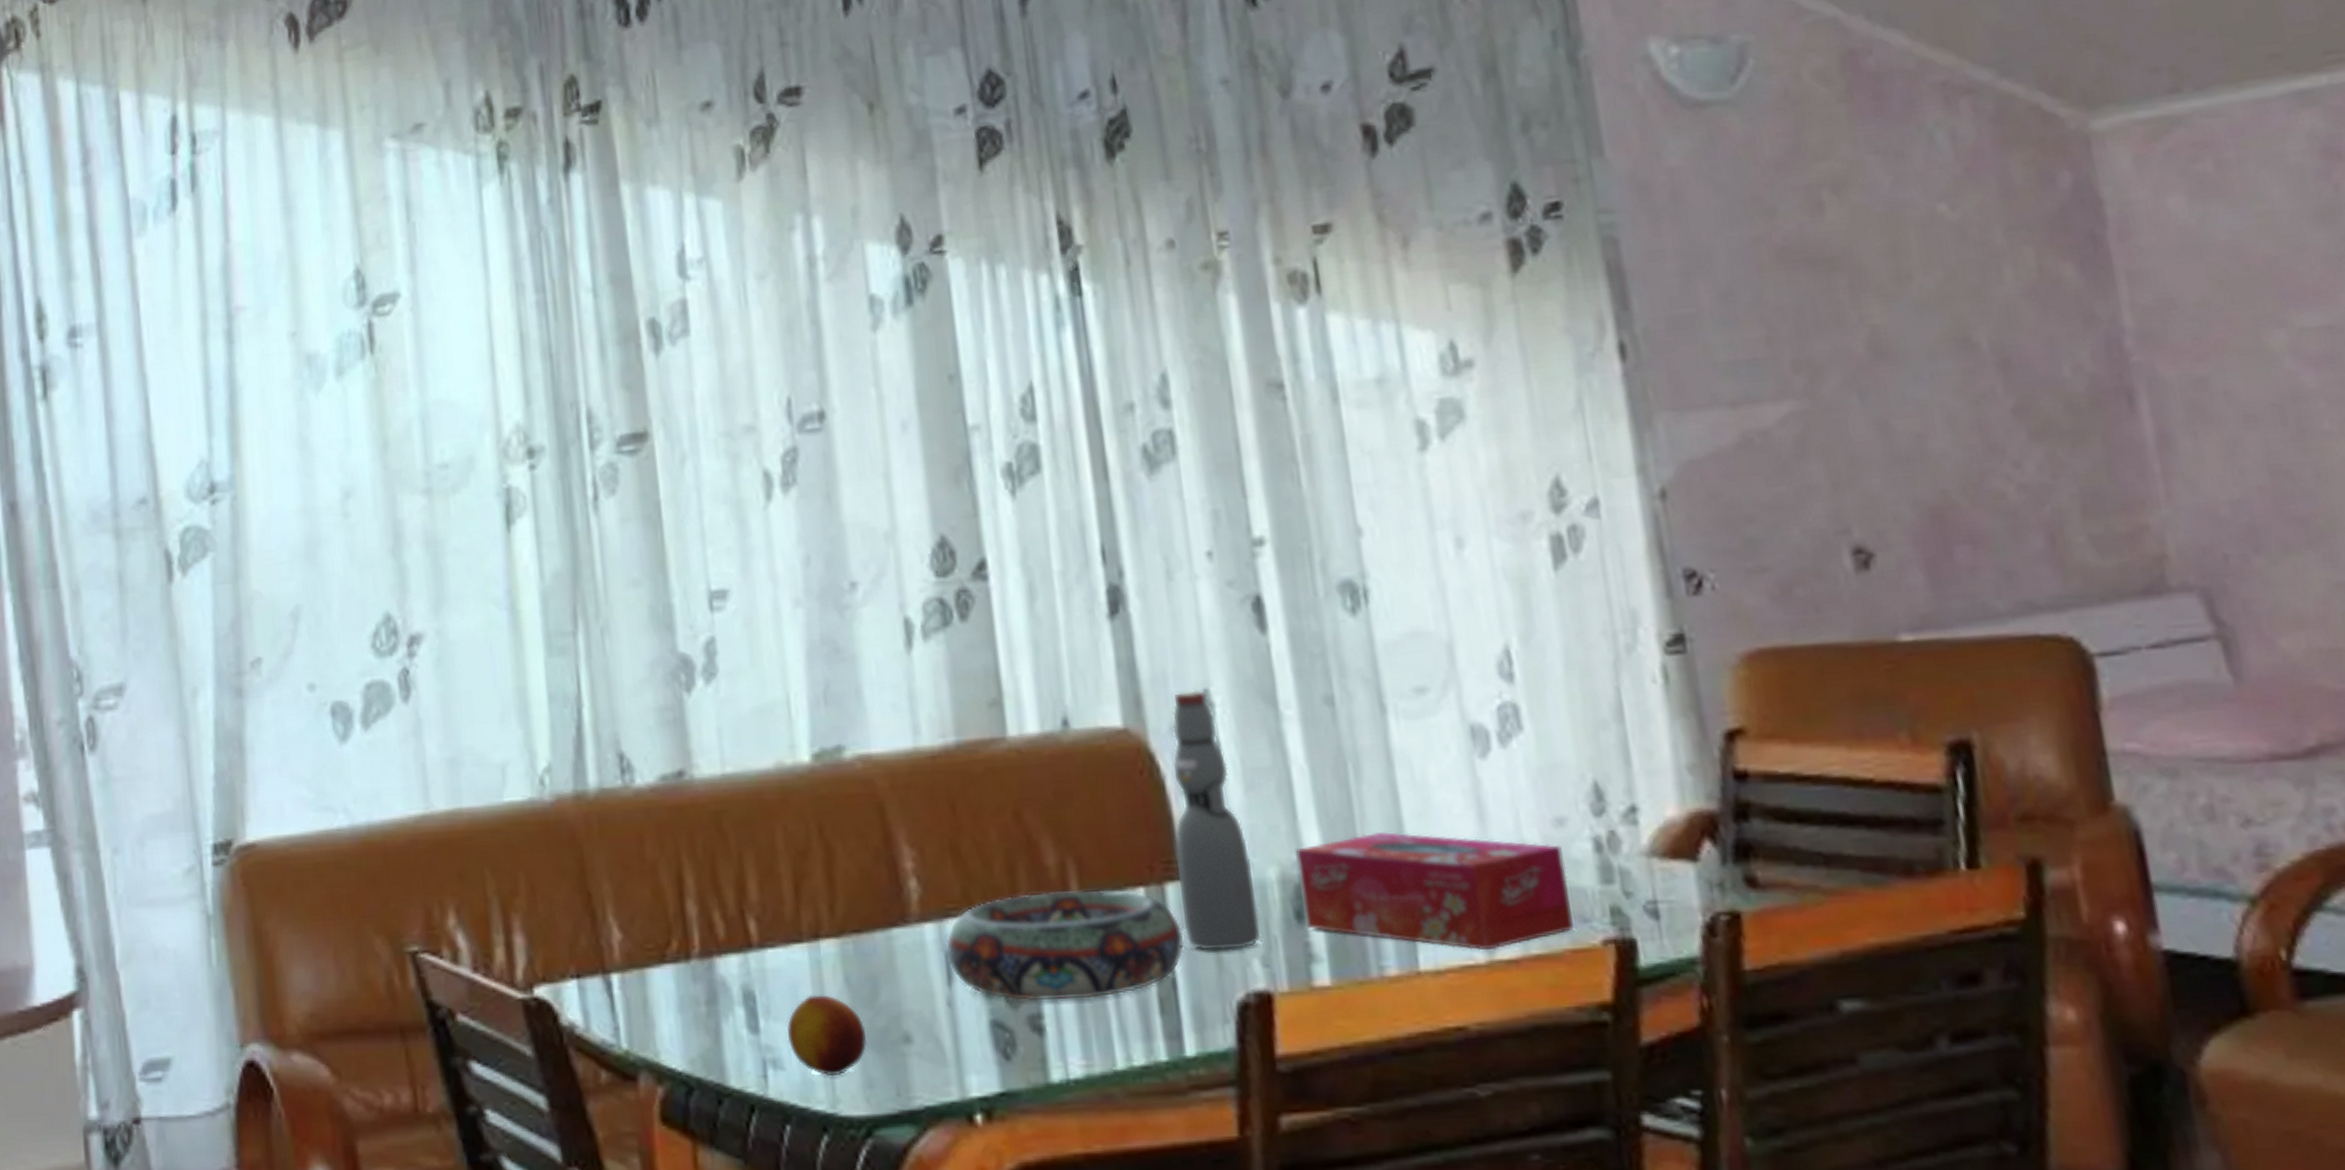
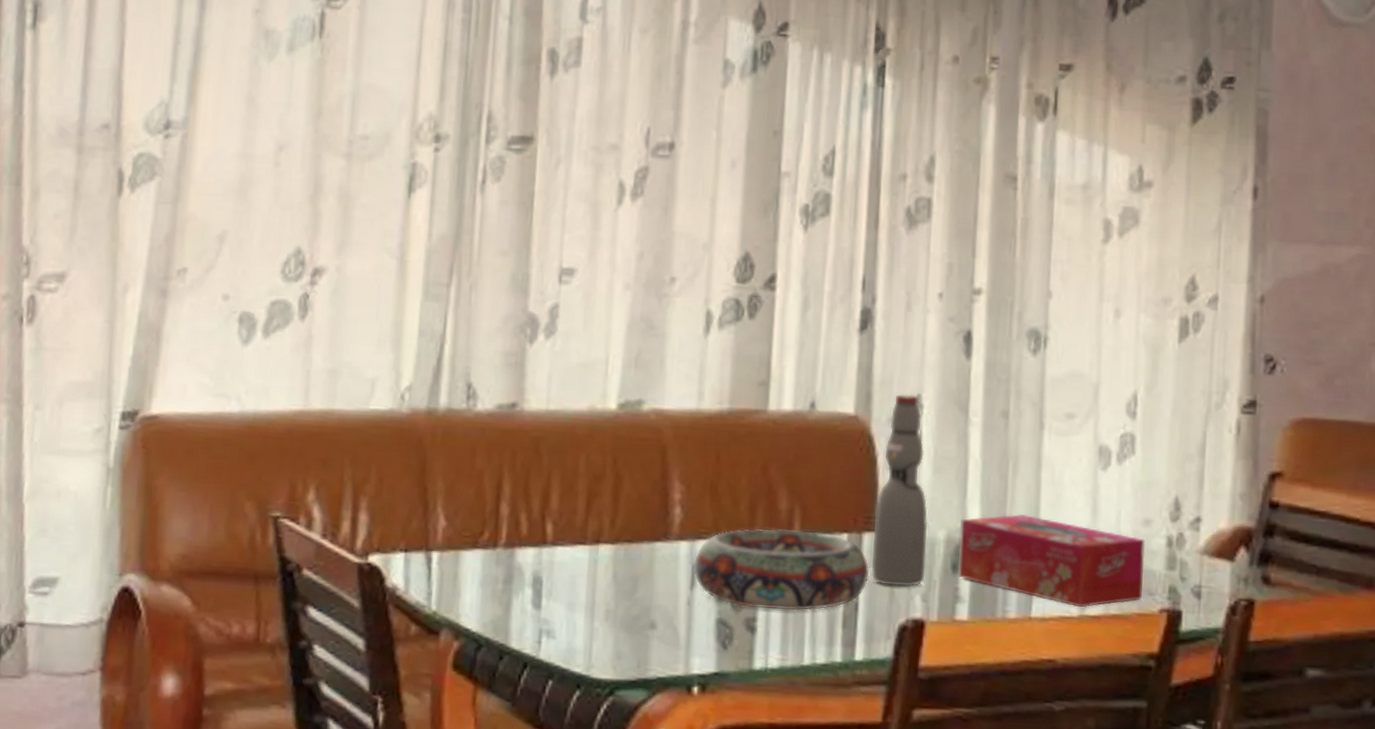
fruit: present [787,995,868,1077] -> none [561,585,623,648]

